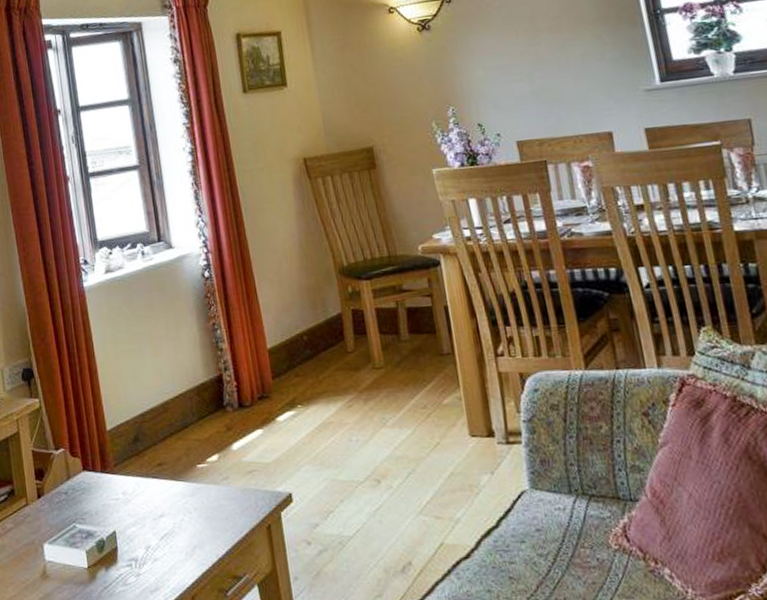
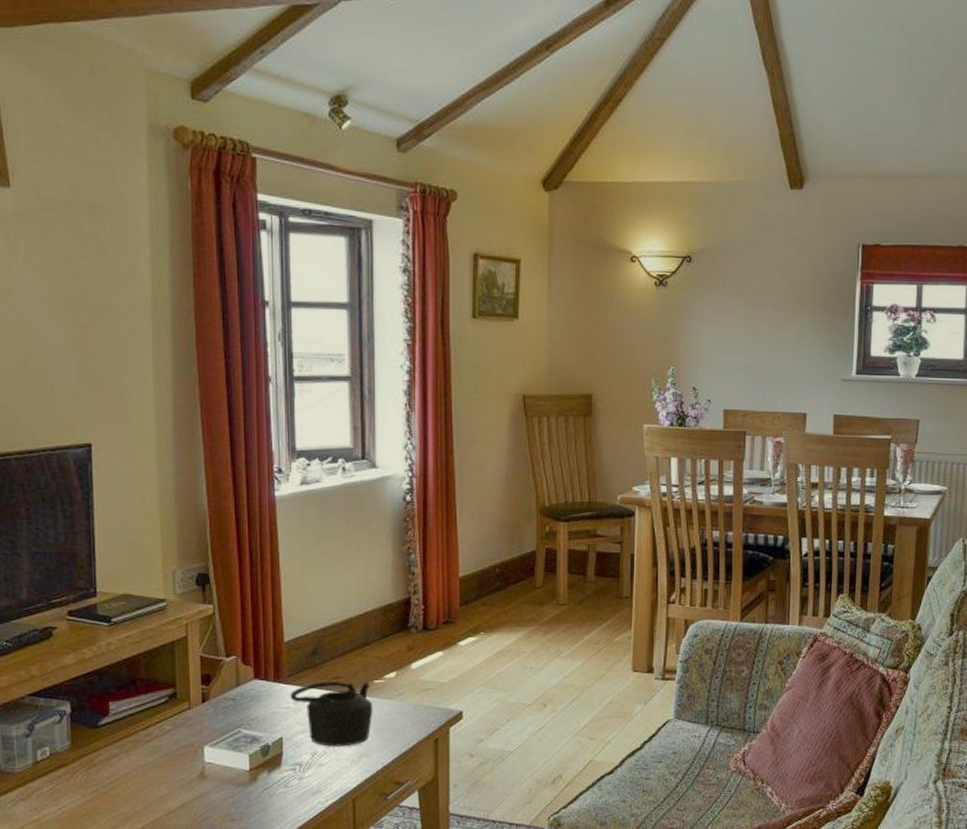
teapot: none [118,467,201,539] -> present [290,682,373,747]

